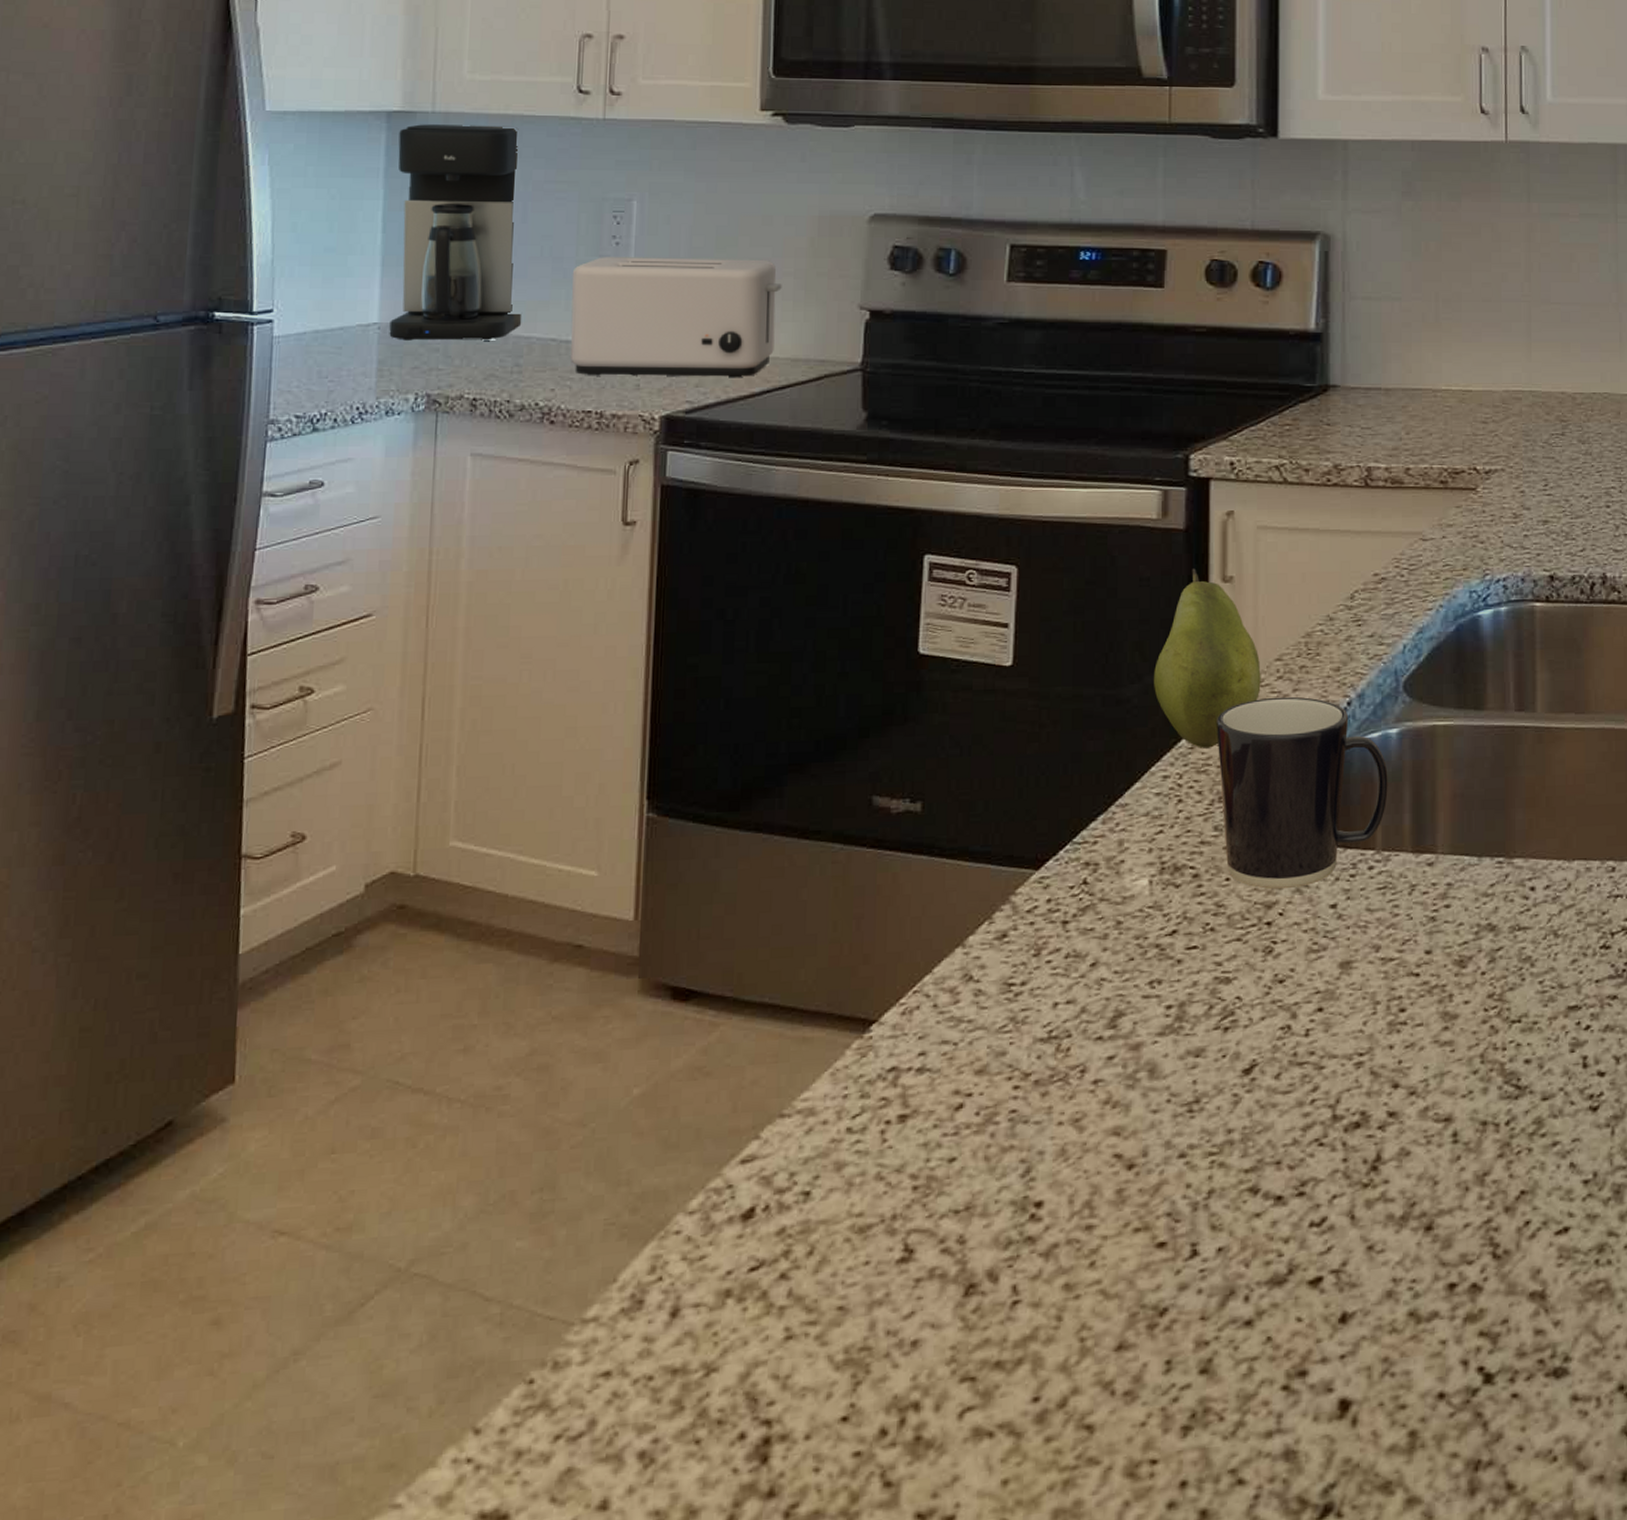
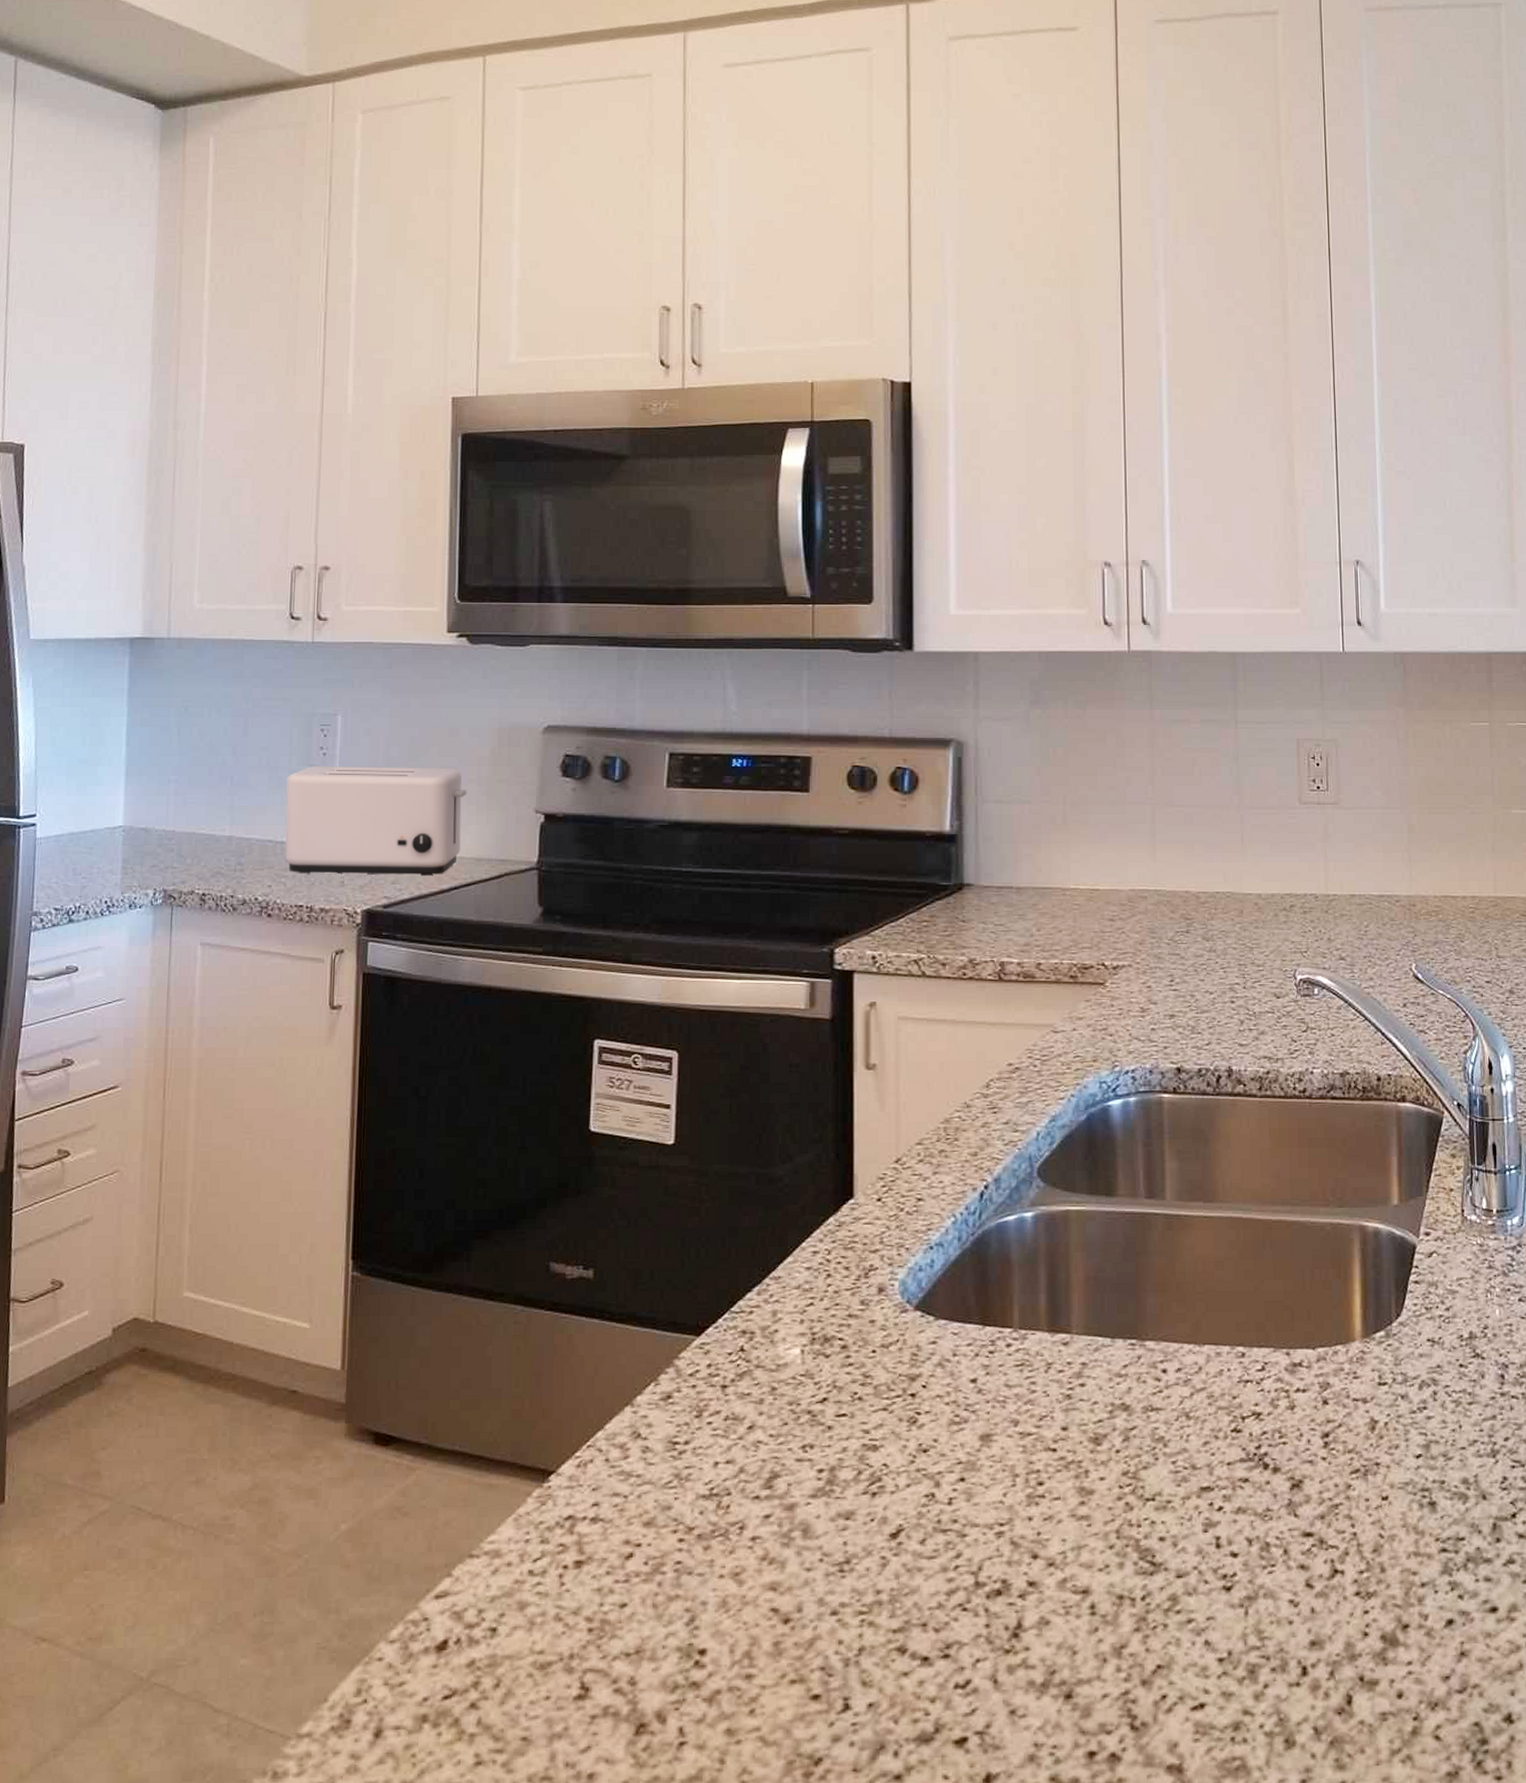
coffee maker: present [389,124,522,341] -> none [132,649,244,842]
fruit: present [1154,568,1261,748] -> none [804,1056,903,1226]
mug: present [1217,696,1388,890] -> none [862,1179,1024,1363]

